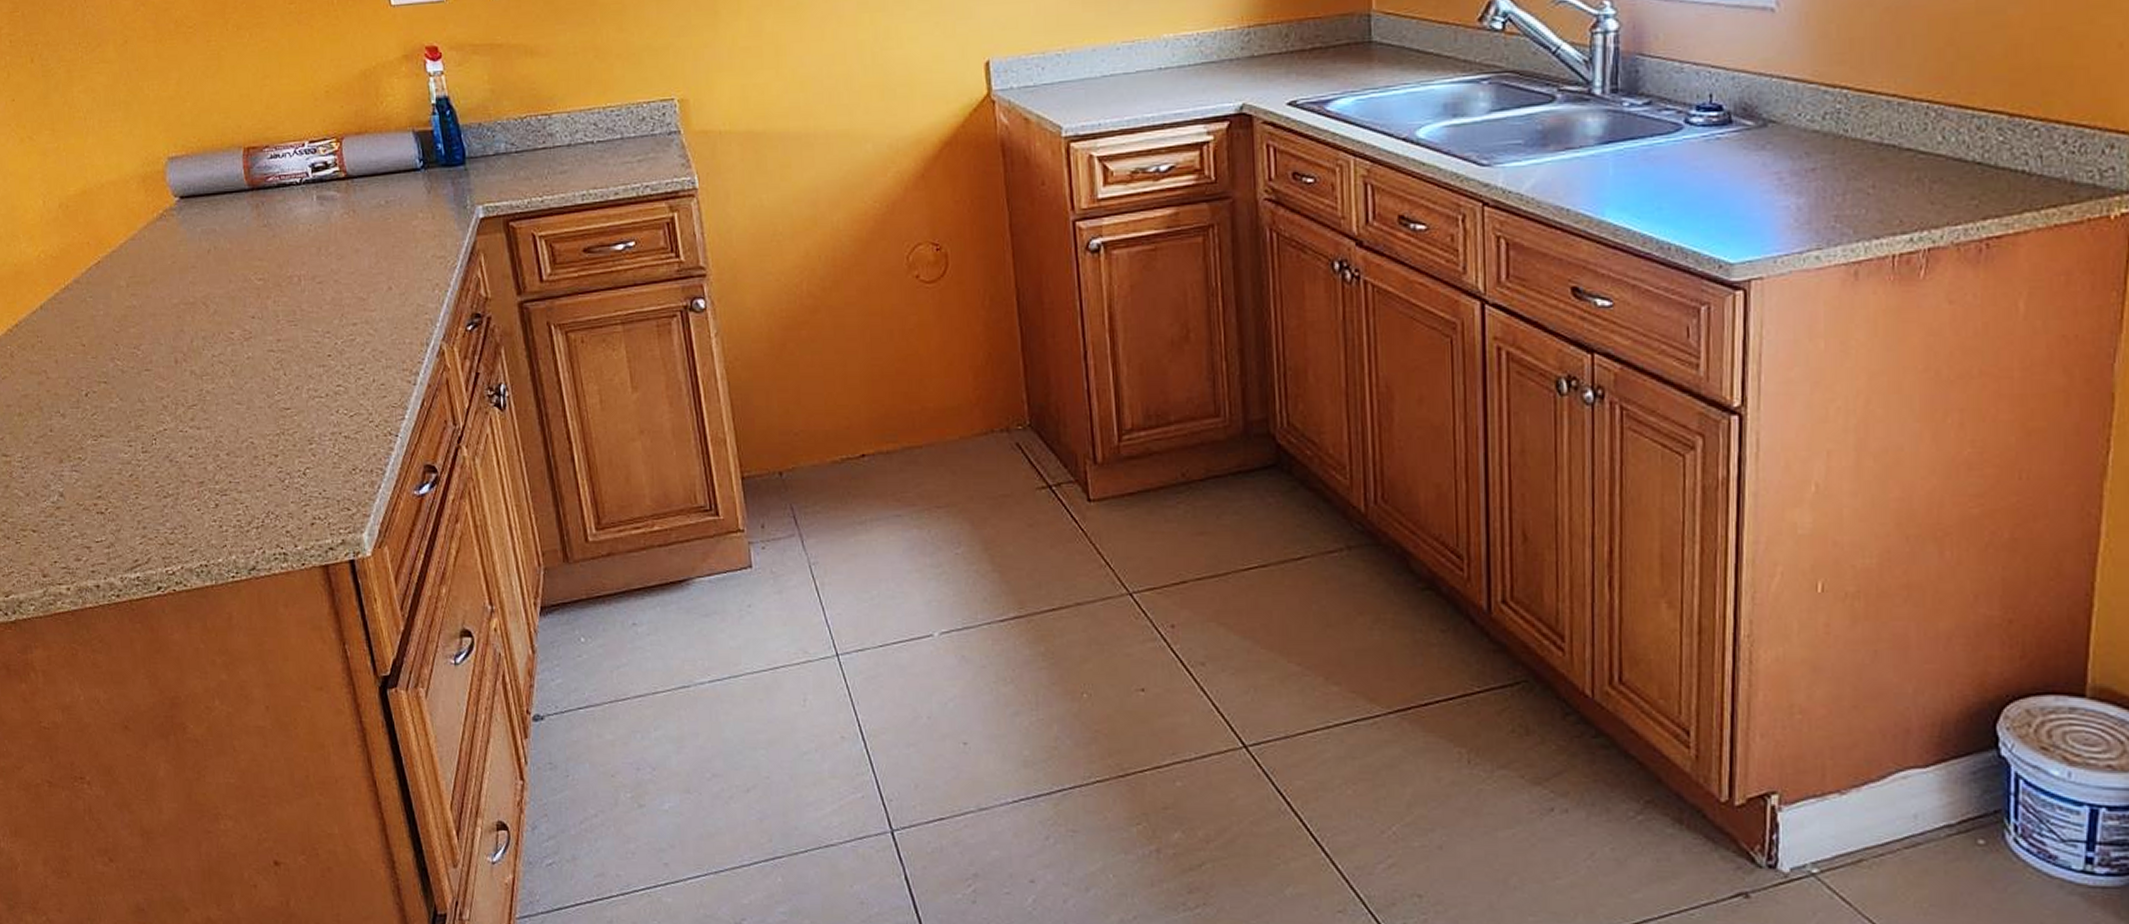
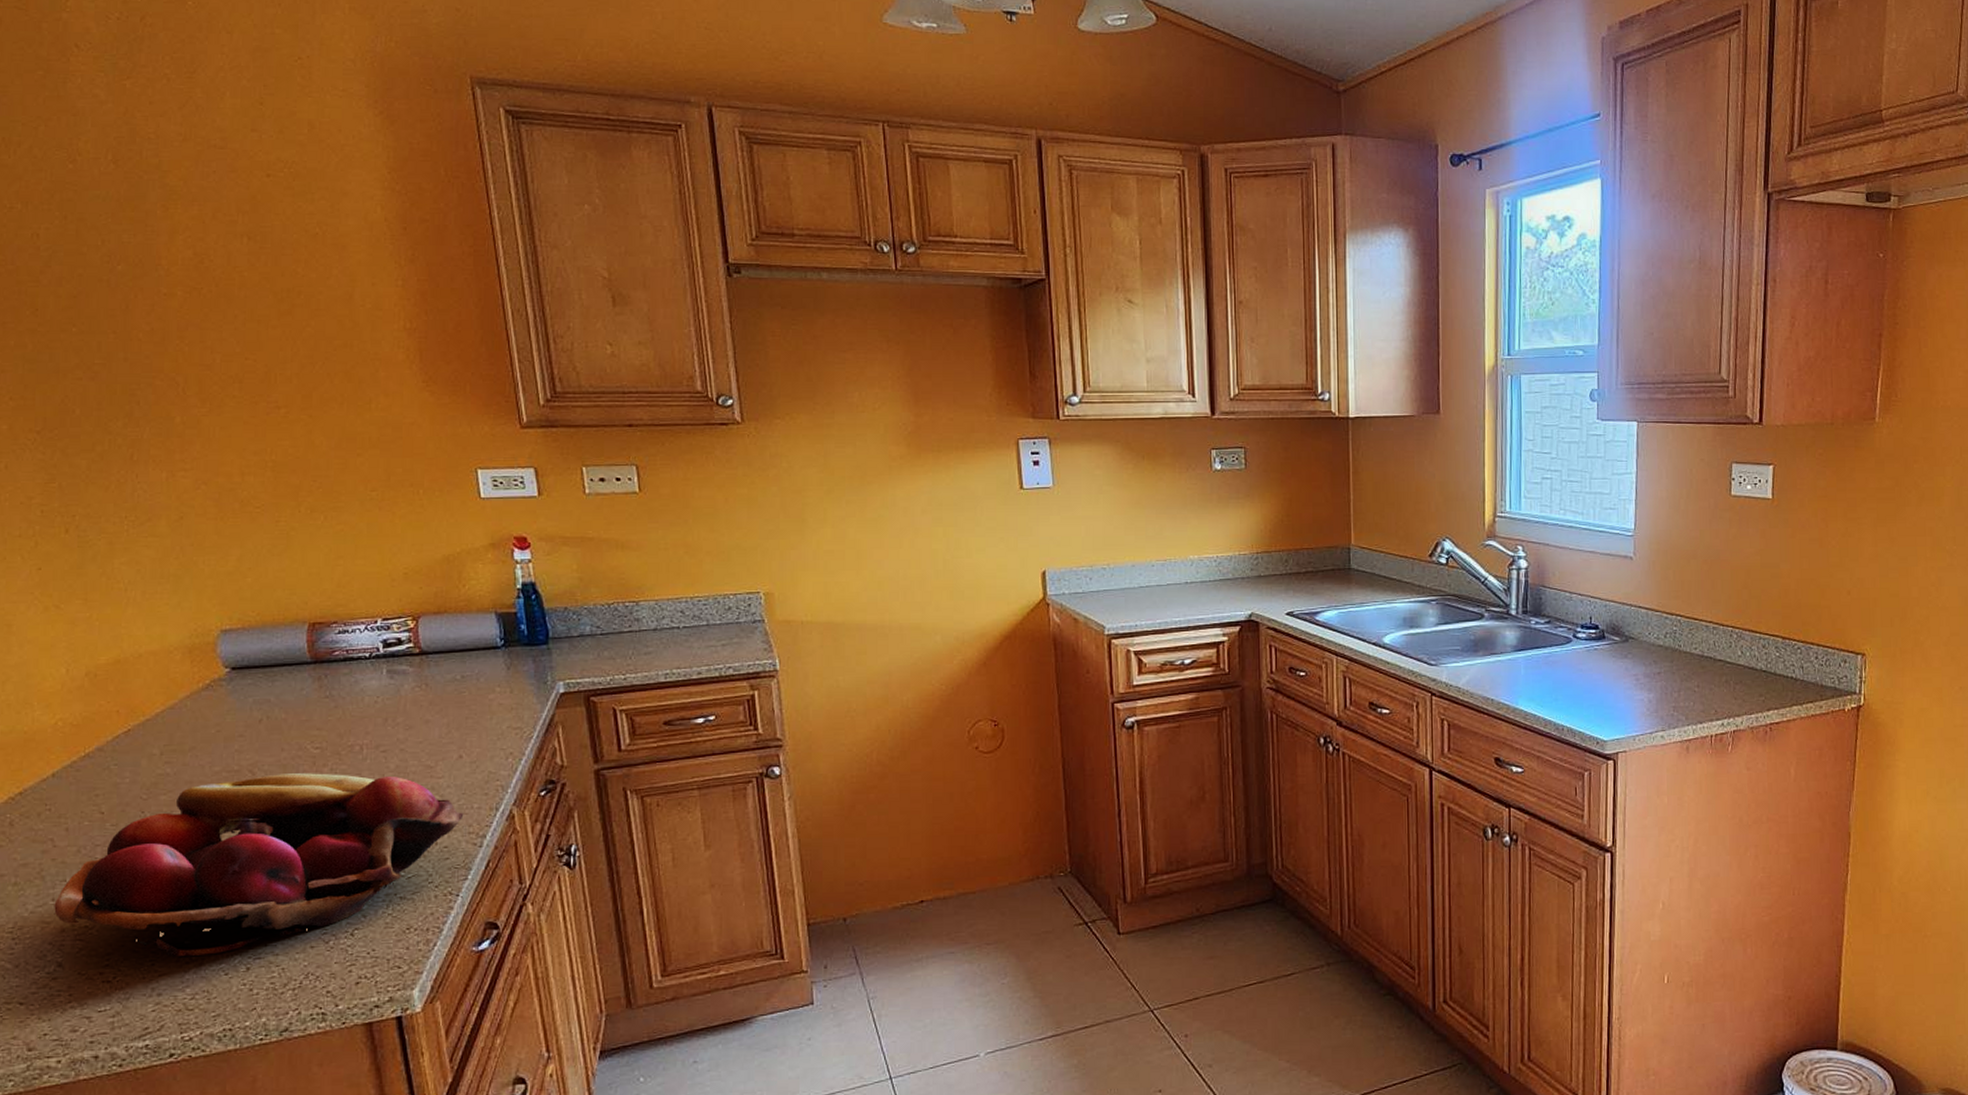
fruit basket: none [52,305,397,490] -> present [54,773,464,956]

